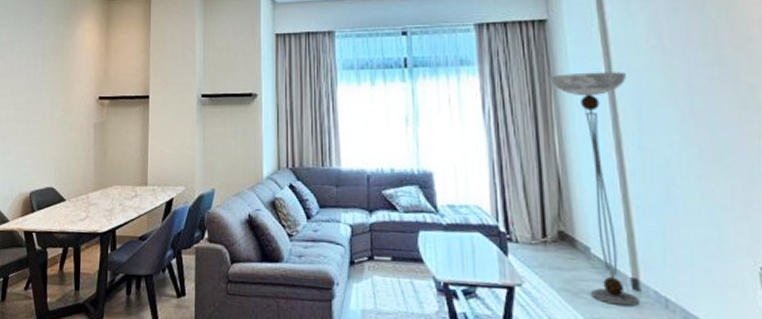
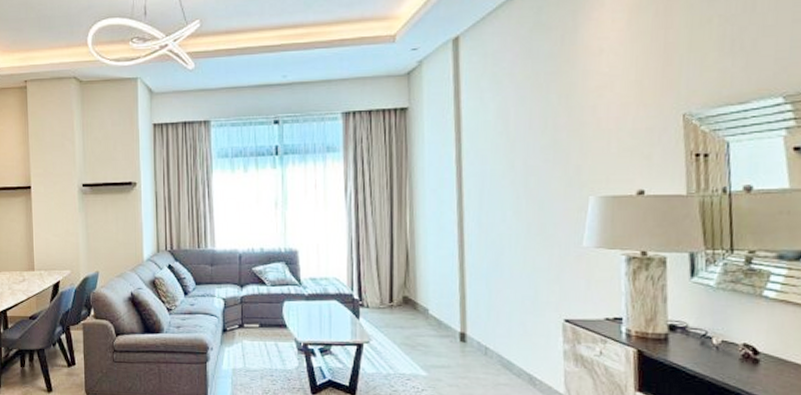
floor lamp: present [549,72,639,308] -> none [406,156,473,356]

